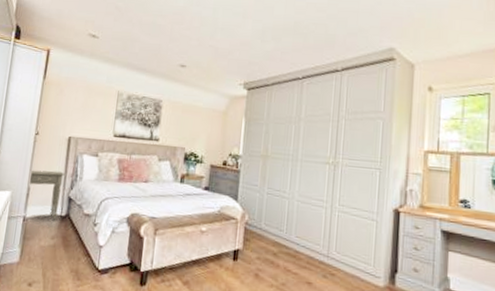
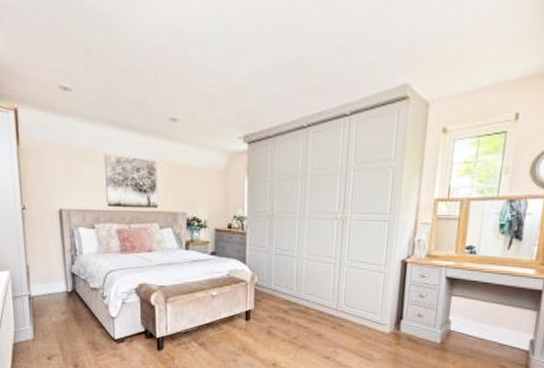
side table: present [29,170,65,221] -> none [25,246,63,297]

